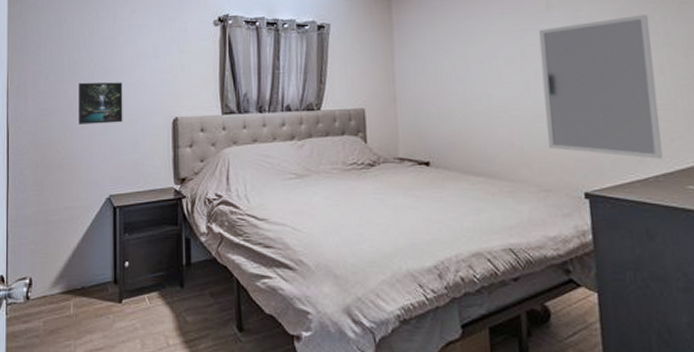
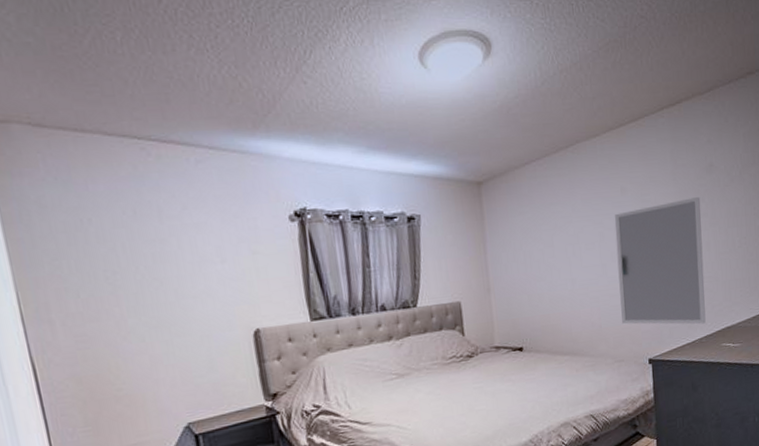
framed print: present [78,82,123,124] -> none [124,294,192,348]

